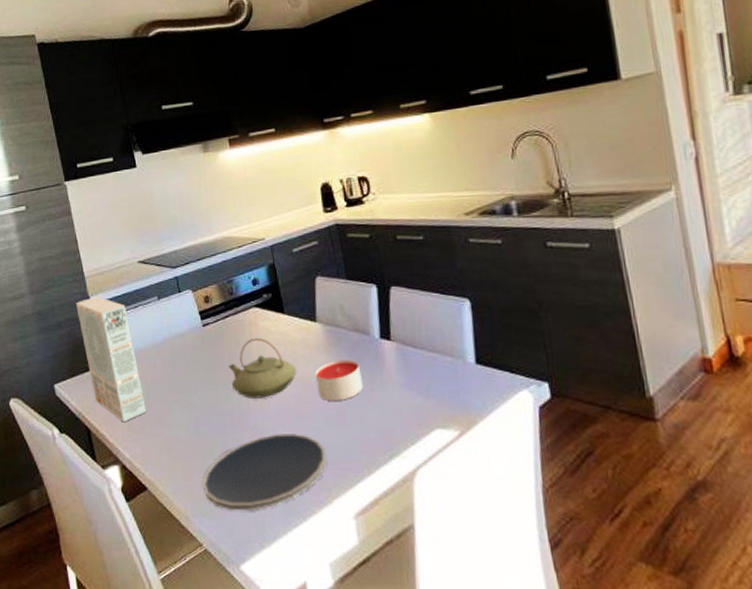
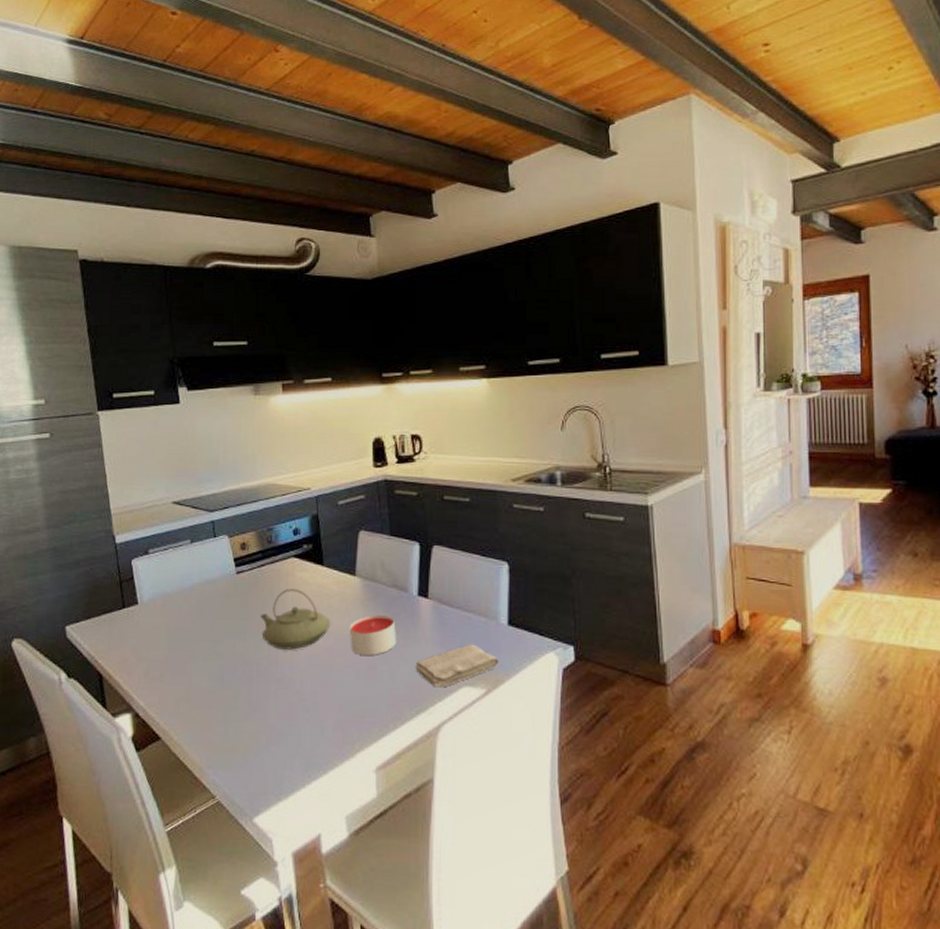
cereal box: present [76,296,147,423] -> none [98,536,168,669]
plate: present [203,432,327,511] -> none [222,685,353,763]
washcloth: none [384,385,470,431] -> present [415,644,499,688]

